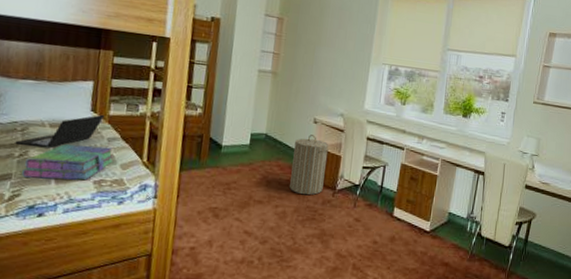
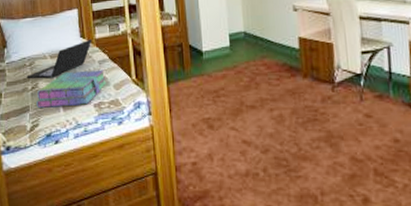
laundry hamper: present [290,135,329,196] -> none [277,24,319,94]

